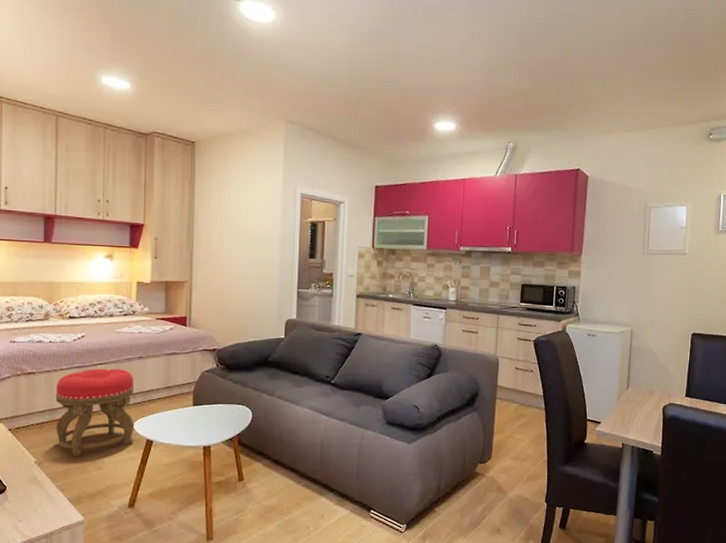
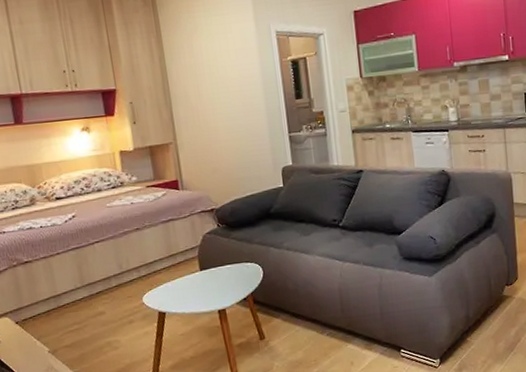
stool: present [55,368,135,457] -> none [55,244,144,341]

